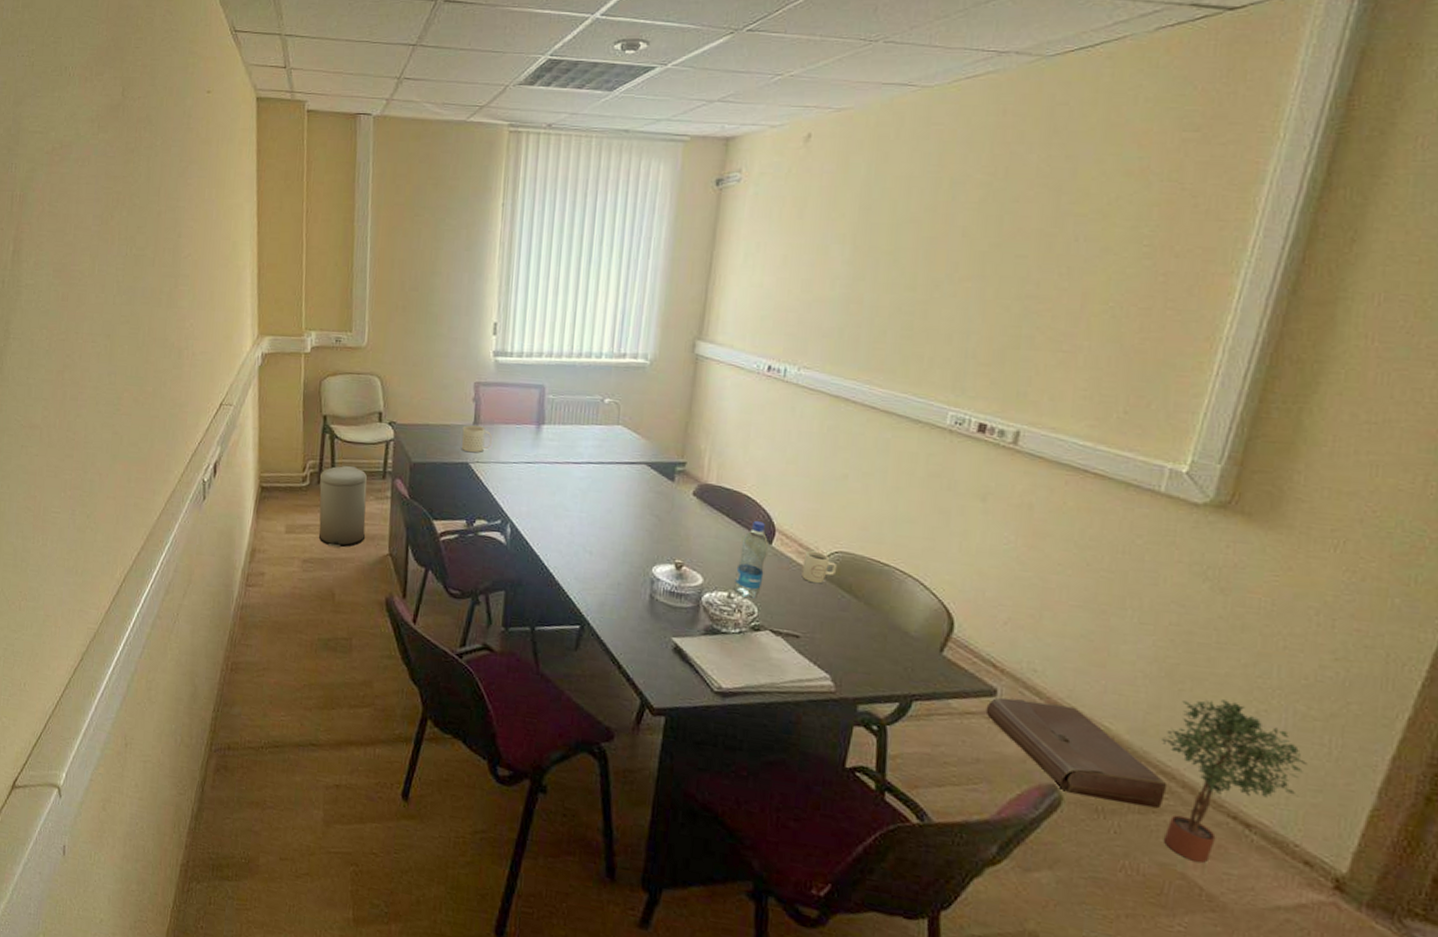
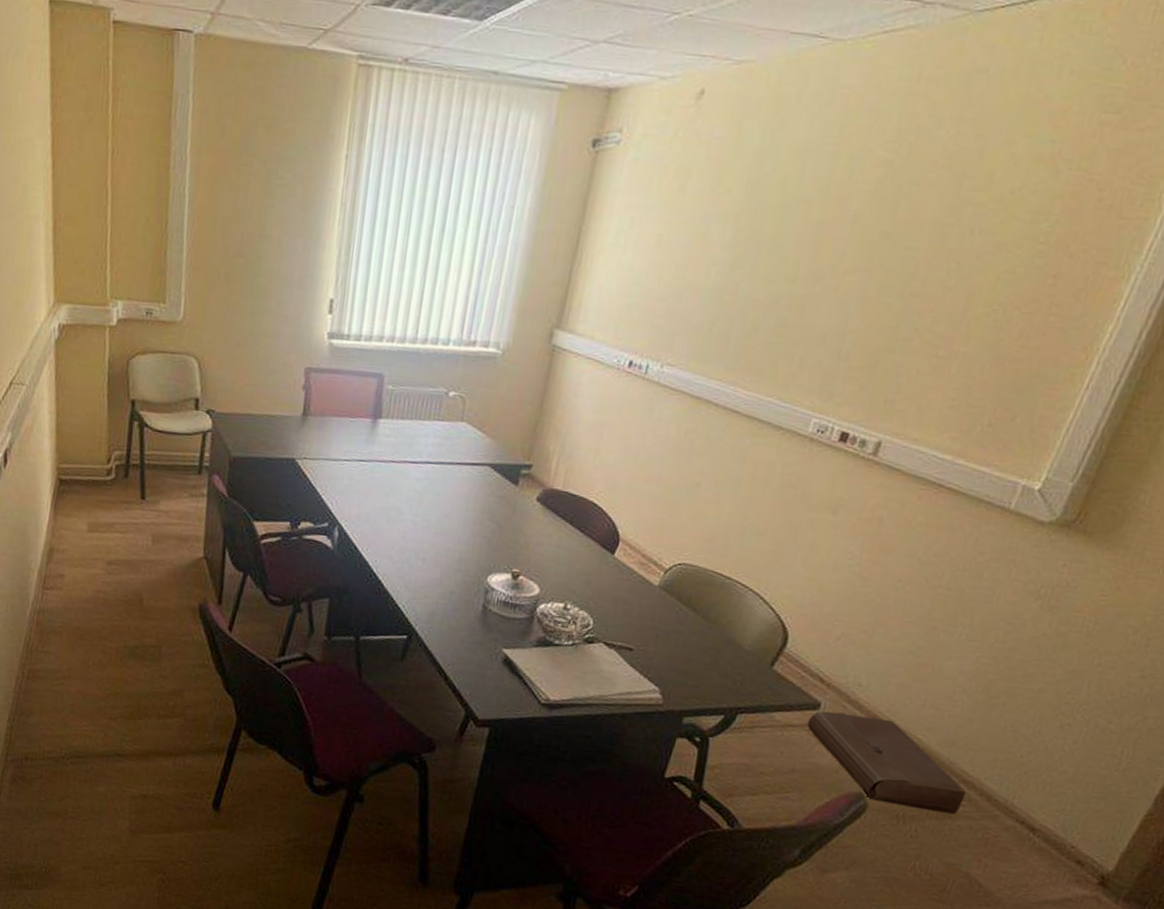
pedal bin: present [318,465,367,548] -> none [125,457,181,549]
mug: present [461,425,492,453] -> none [288,416,323,448]
bottle: present [734,520,768,599] -> none [571,529,611,610]
mug: present [801,550,838,584] -> none [641,562,679,597]
potted tree: present [1162,699,1308,863] -> none [955,713,1098,863]

